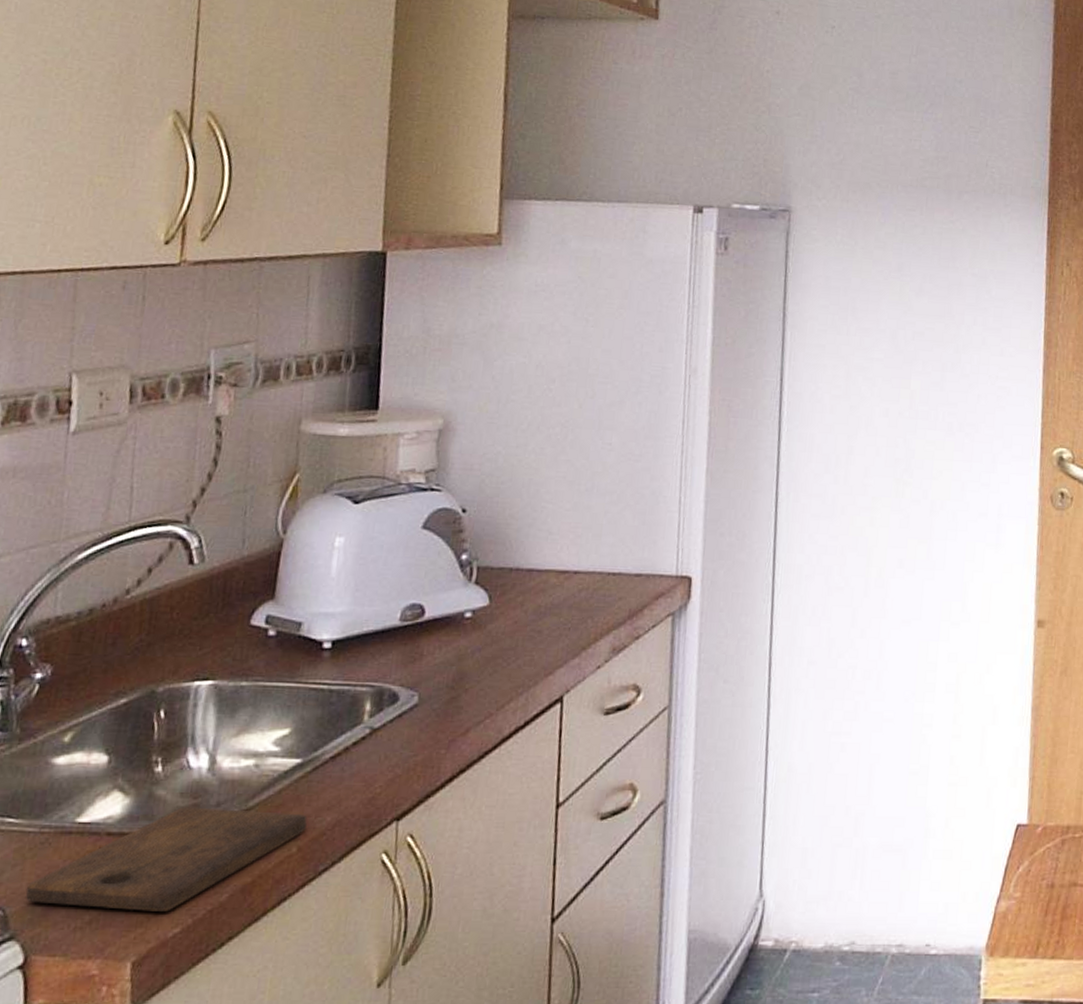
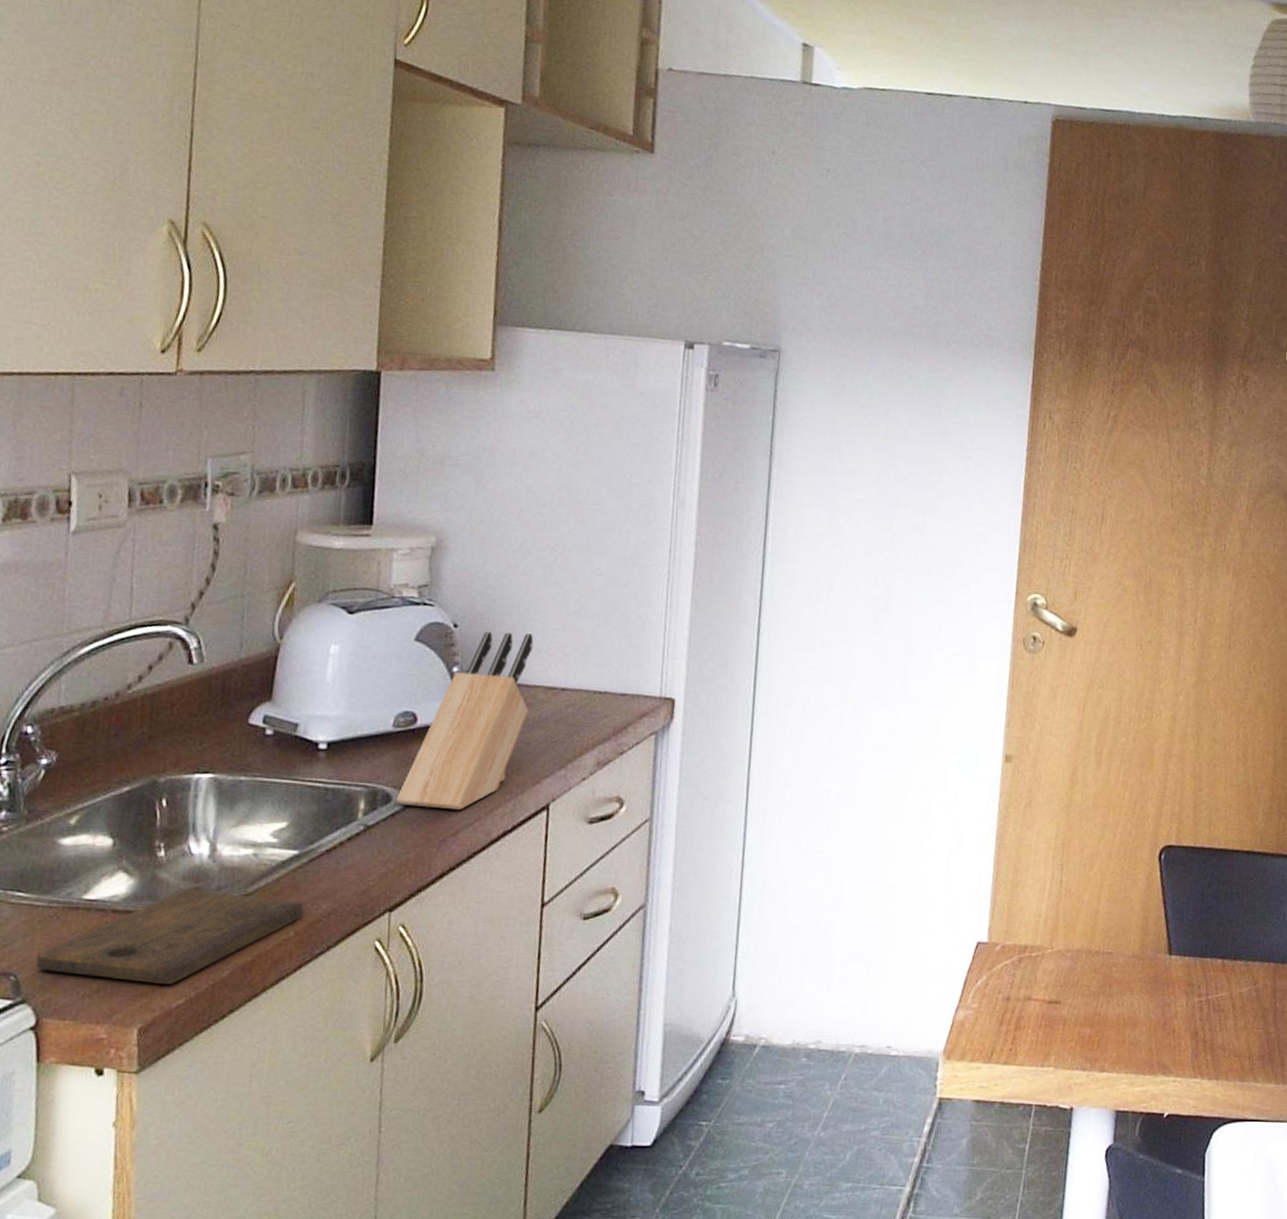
knife block: none [403,515,545,706] -> present [396,632,534,810]

